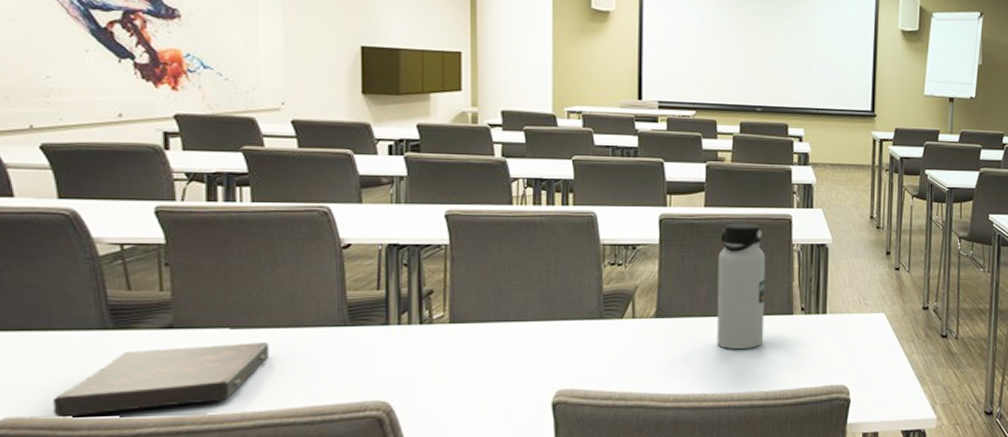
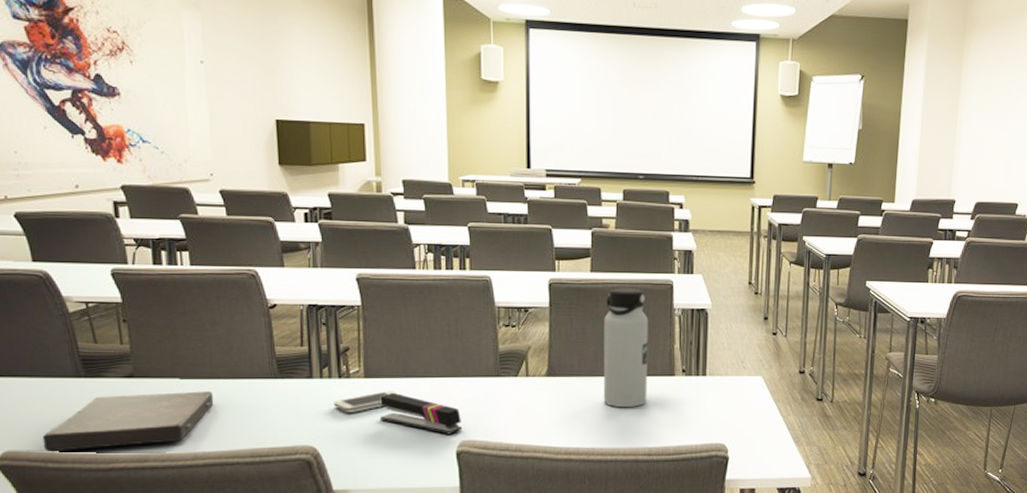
smartphone: none [412,337,490,362] -> present [334,391,400,412]
stapler: none [465,339,560,384] -> present [379,392,463,435]

